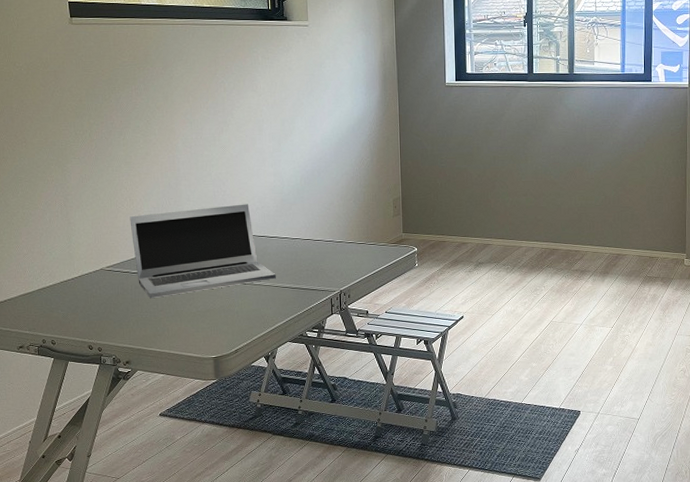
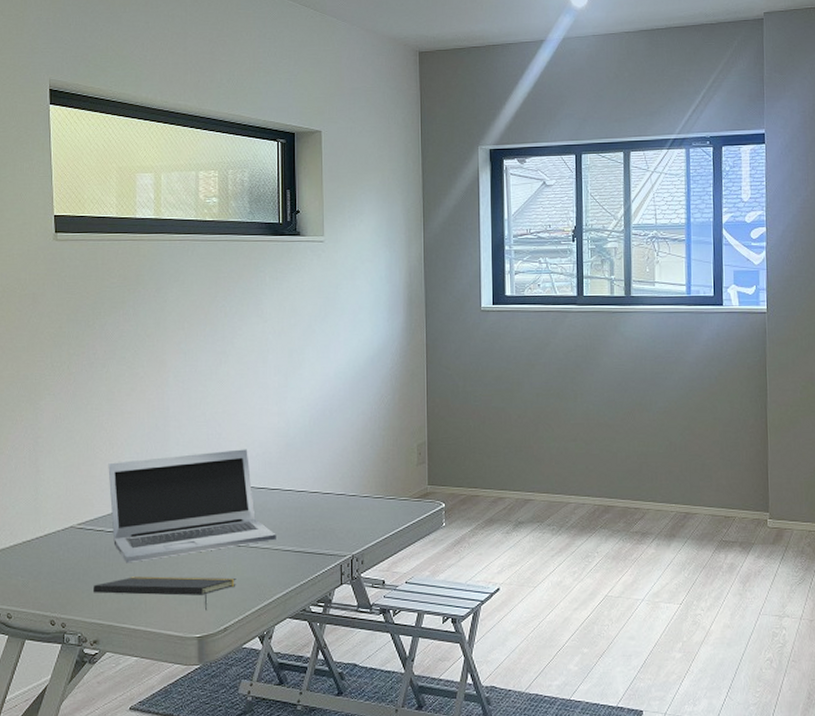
notepad: none [123,309,244,337] -> present [93,576,236,611]

